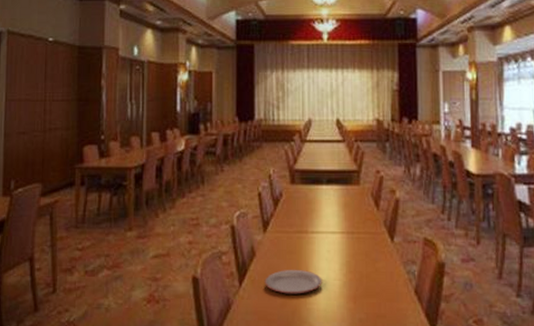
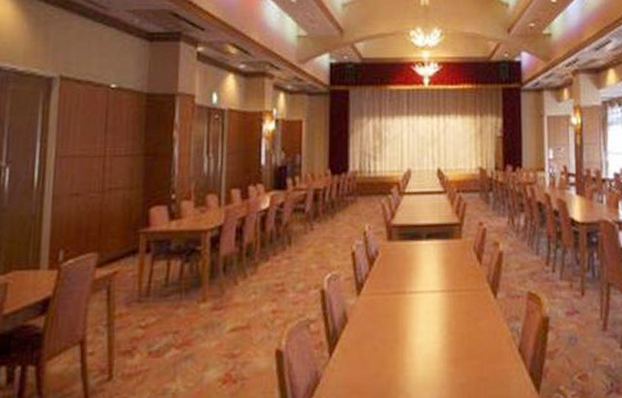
plate: present [265,269,322,294] -> none [358,334,421,362]

